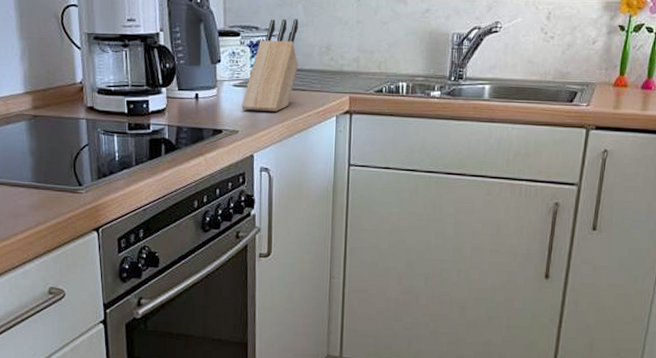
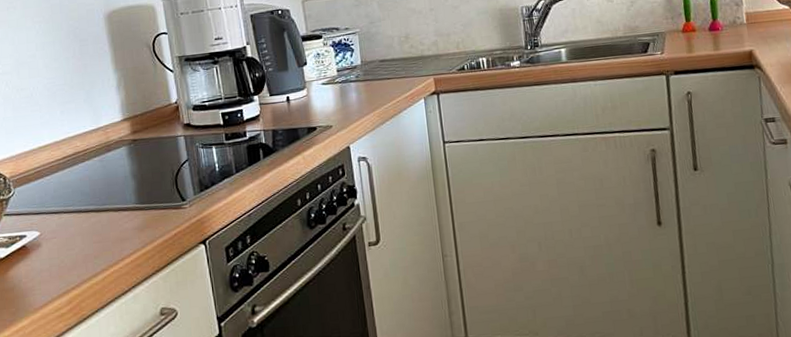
knife block: present [241,18,298,112] -> none [332,15,381,106]

